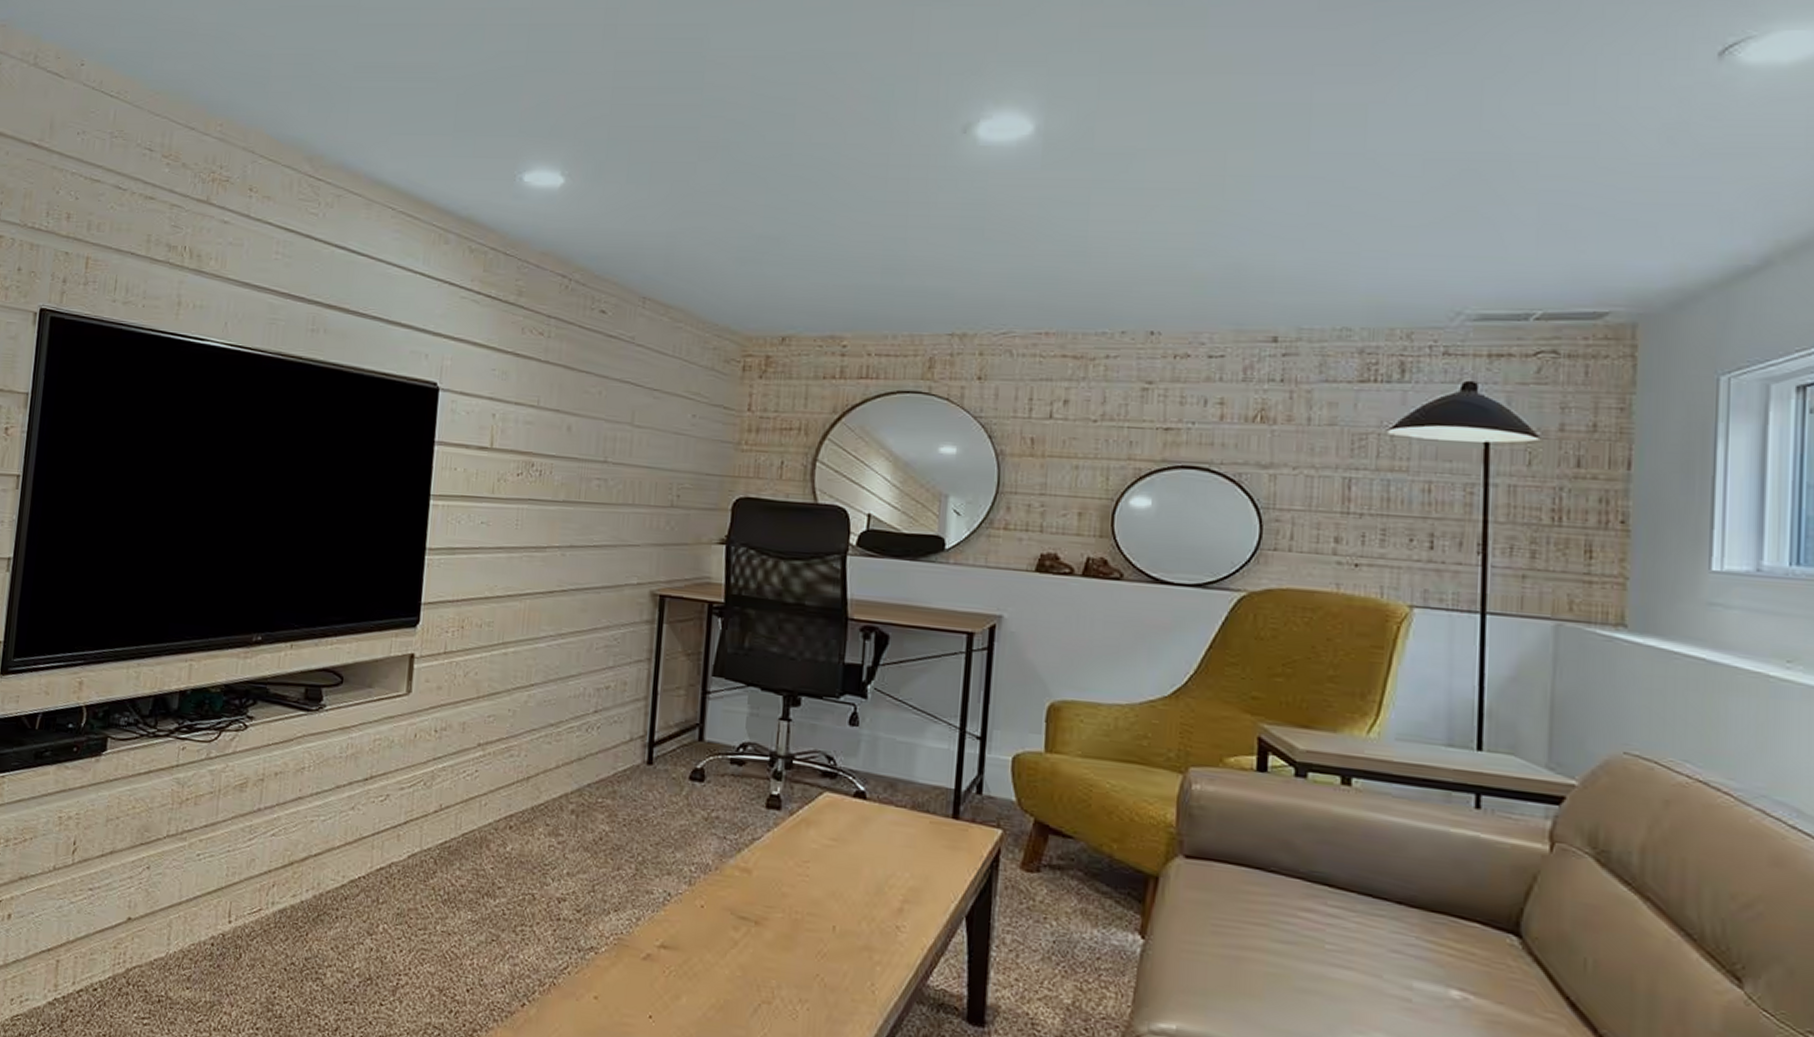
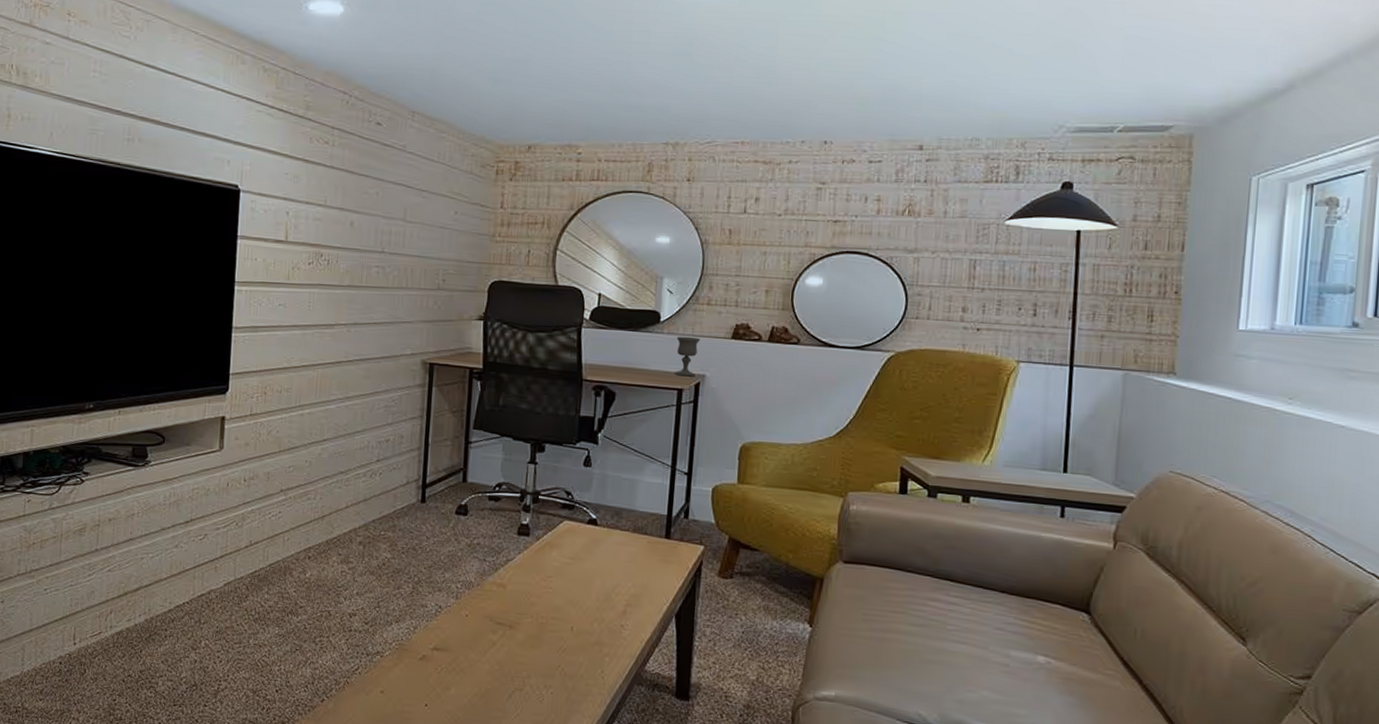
vase: none [962,567,996,618] -> present [674,336,701,377]

